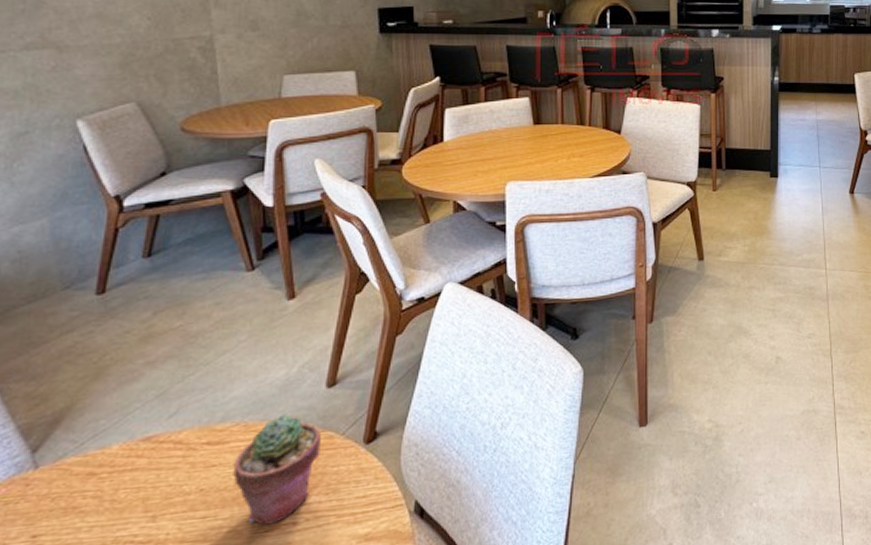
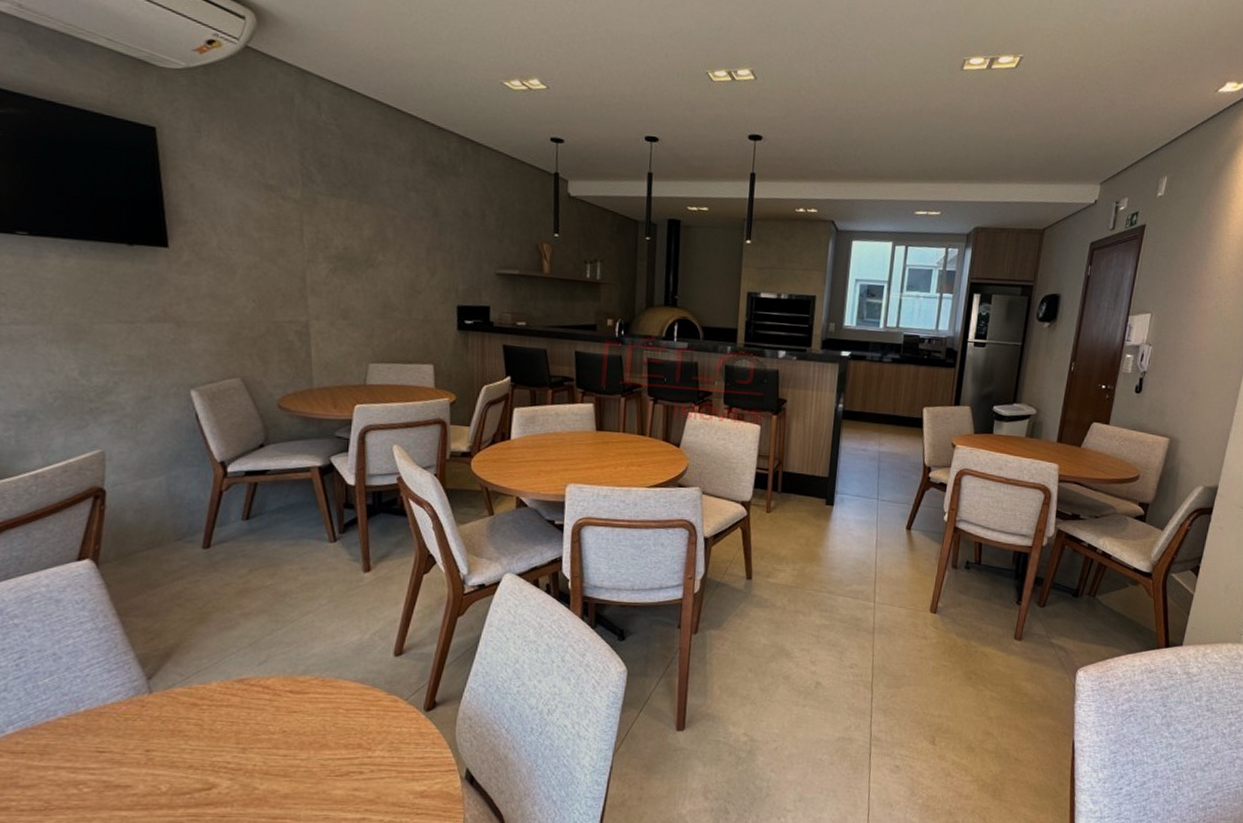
potted succulent: present [233,414,321,526] -> none [311,675,387,770]

